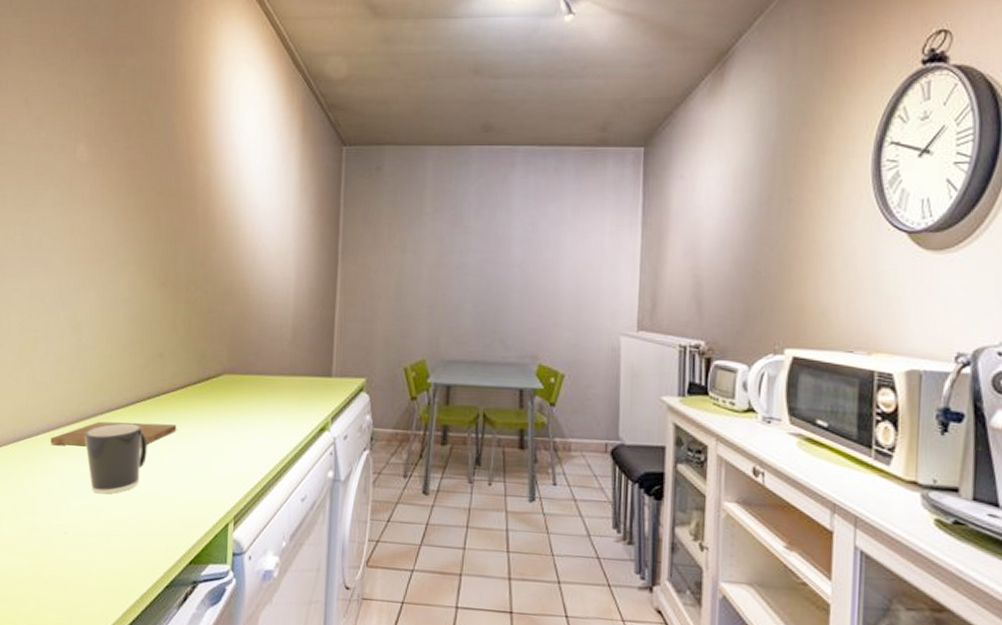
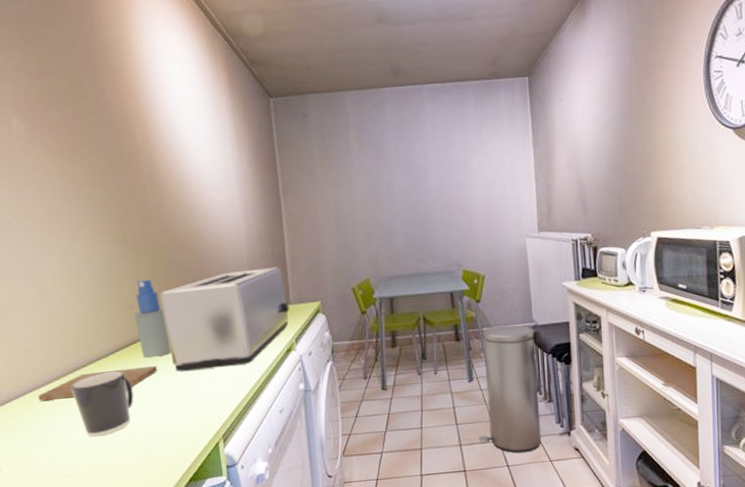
spray bottle: none [162,327,195,416] -> present [134,279,171,359]
toaster: none [191,331,330,438] -> present [159,267,290,371]
pedal bin: none [533,438,627,604] -> present [478,325,542,453]

